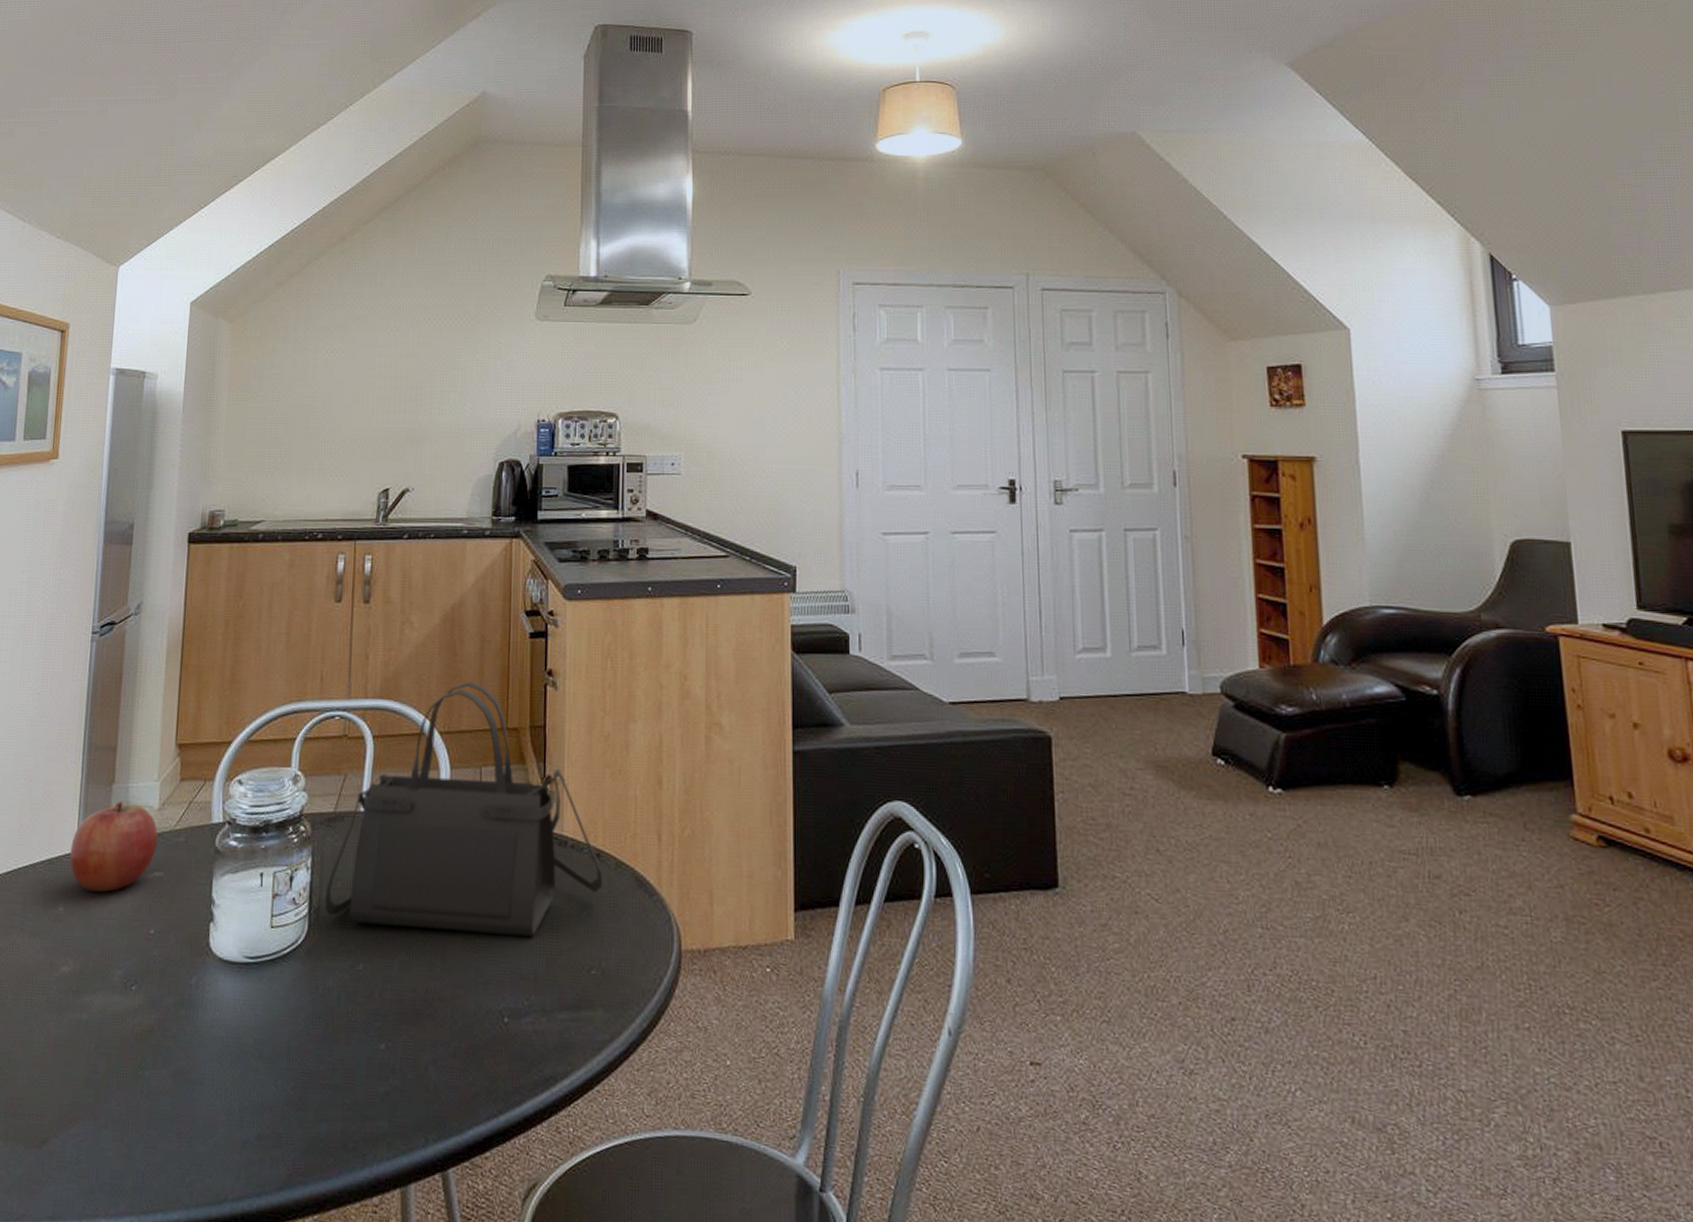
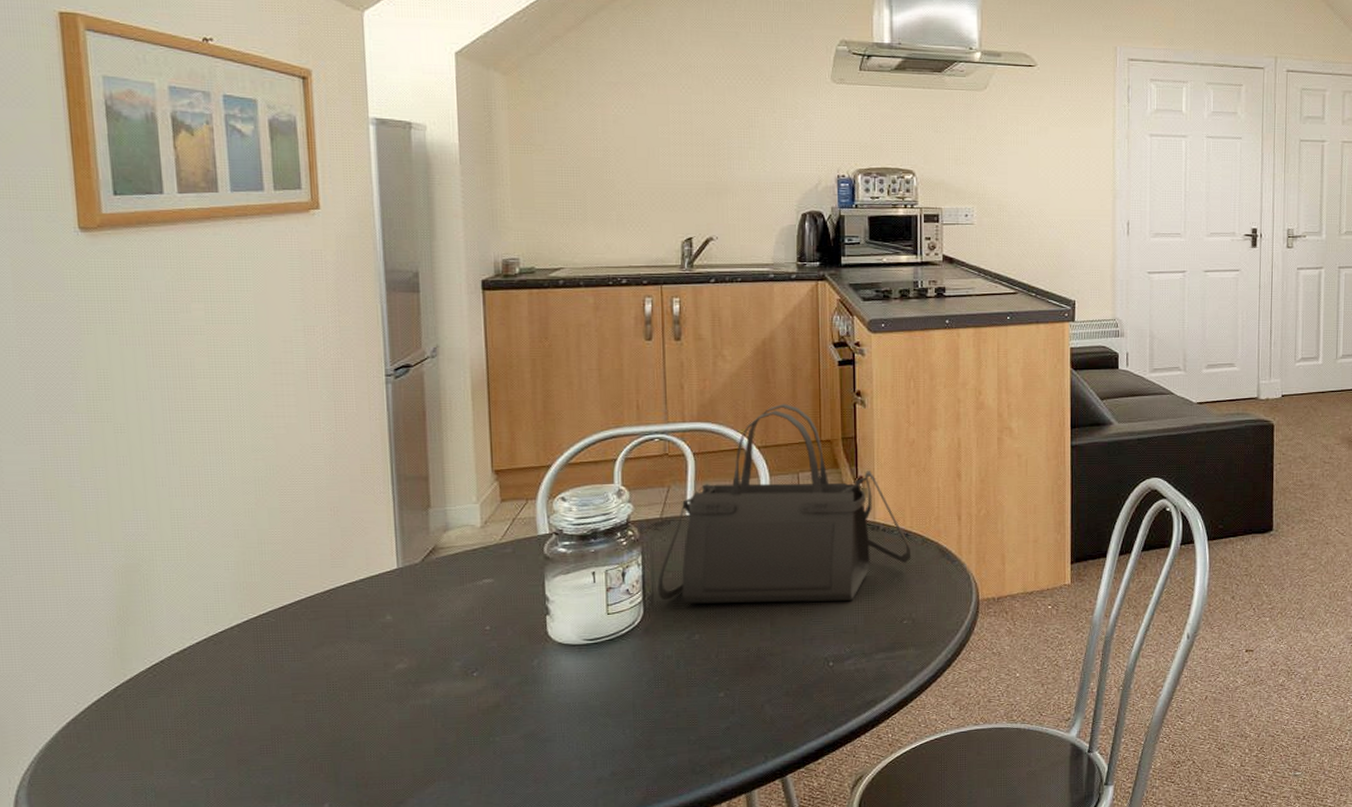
fruit: present [70,801,158,892] -> none [391,523,483,600]

